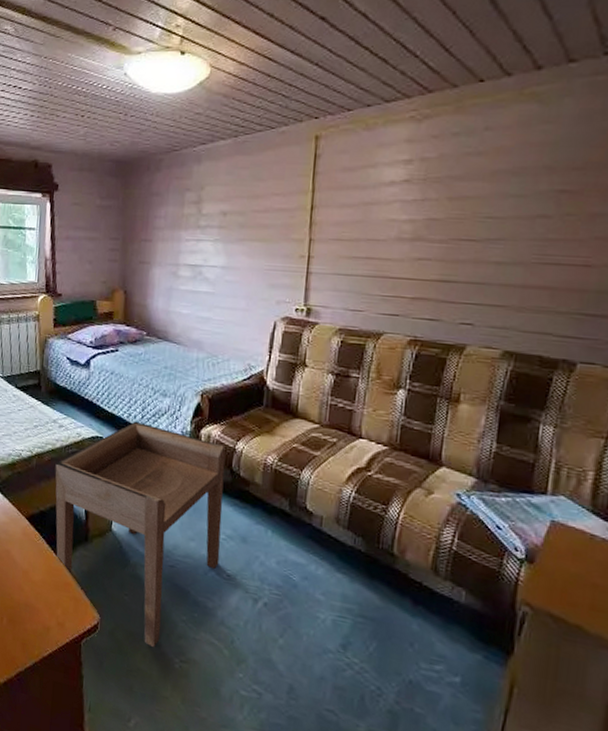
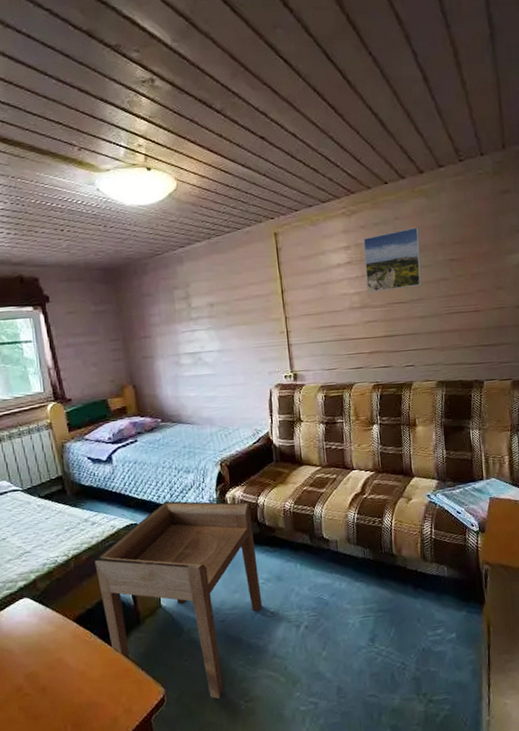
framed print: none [424,142,519,223] -> present [363,227,422,292]

